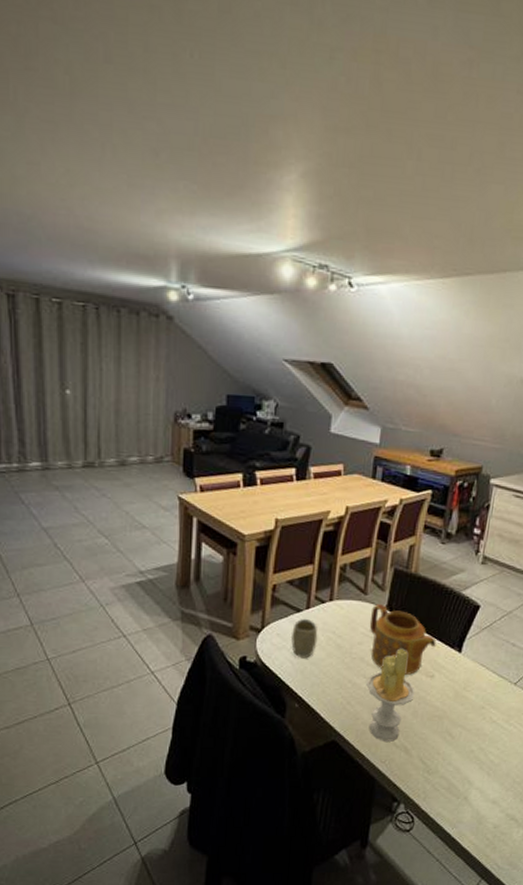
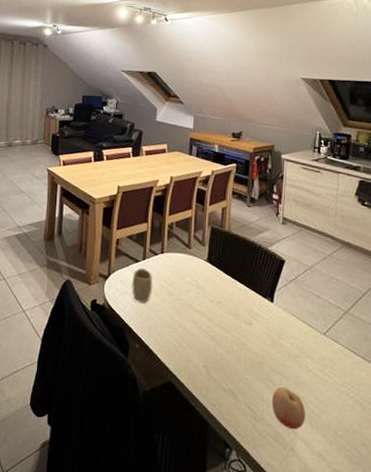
candle: present [366,648,415,742] -> none [195,297,237,385]
teapot: present [369,604,436,675] -> none [194,257,251,322]
fruit: none [448,739,484,780] -> present [271,386,305,430]

